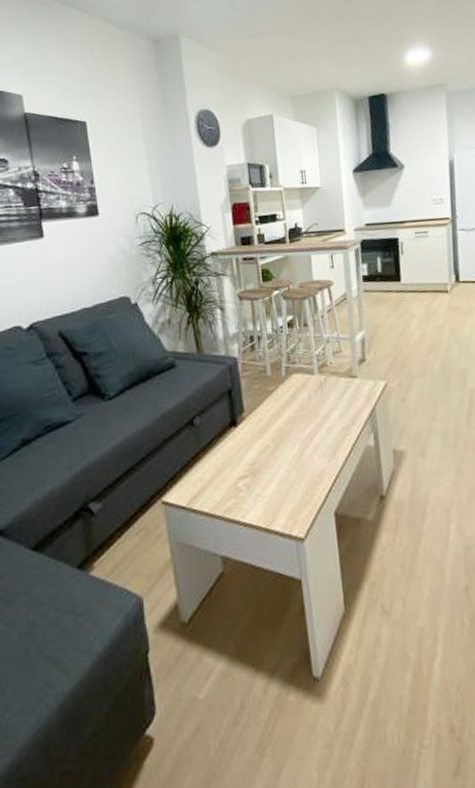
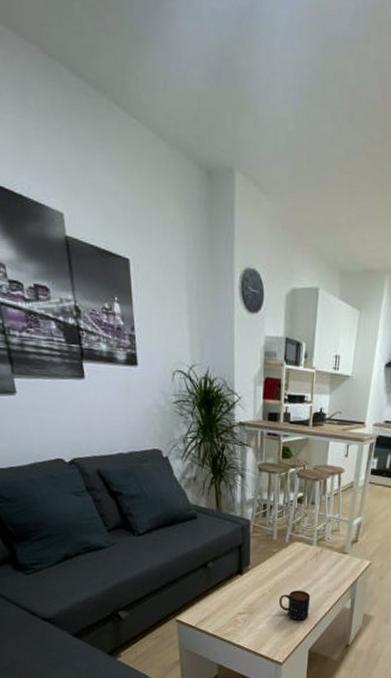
mug: none [286,432,326,475] -> present [279,590,311,621]

